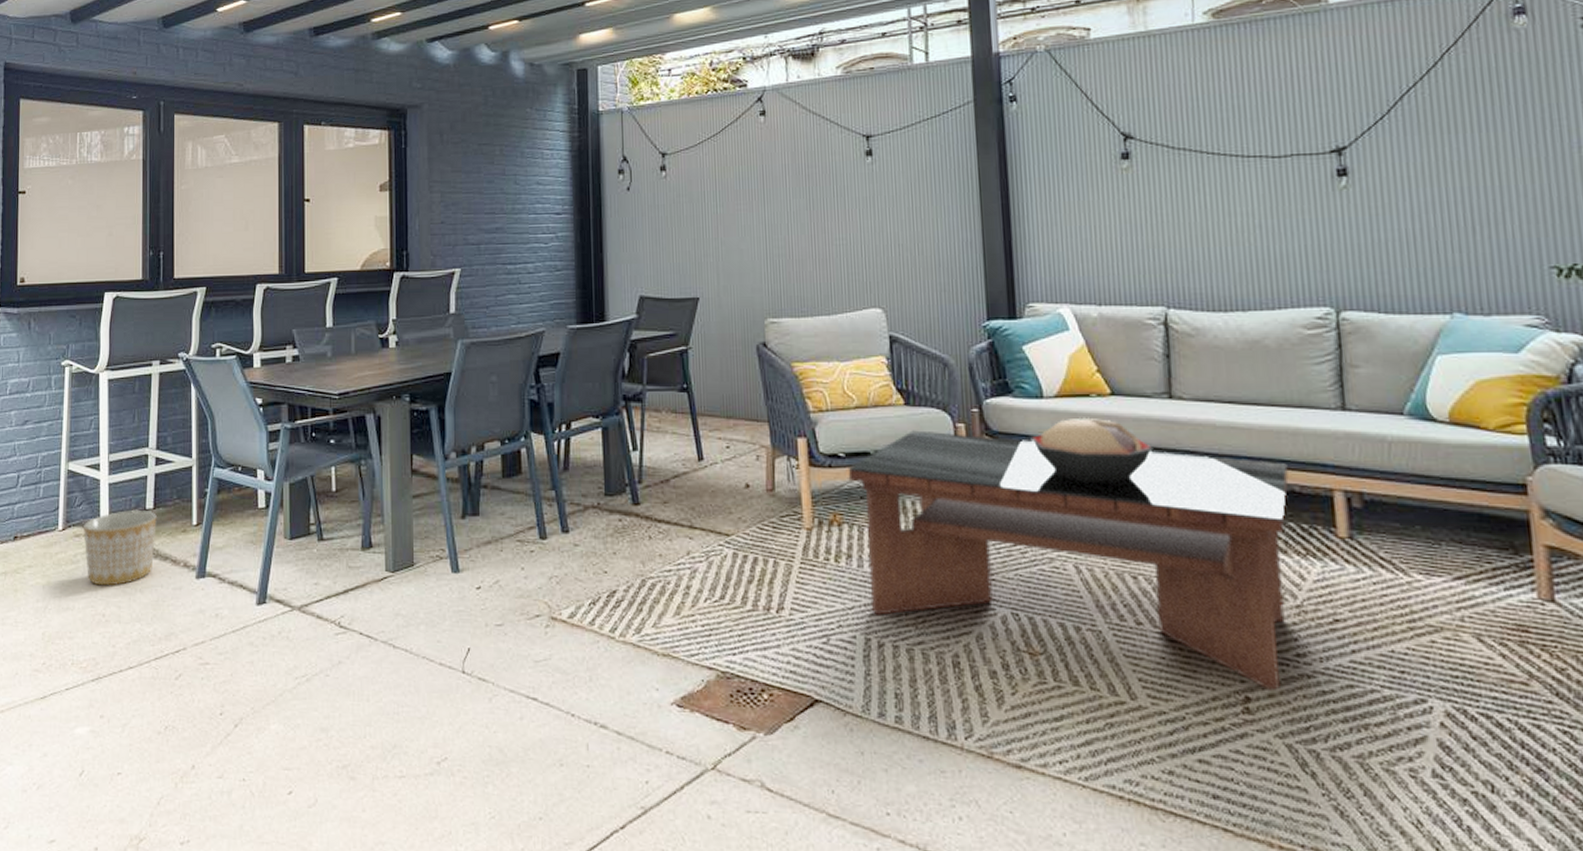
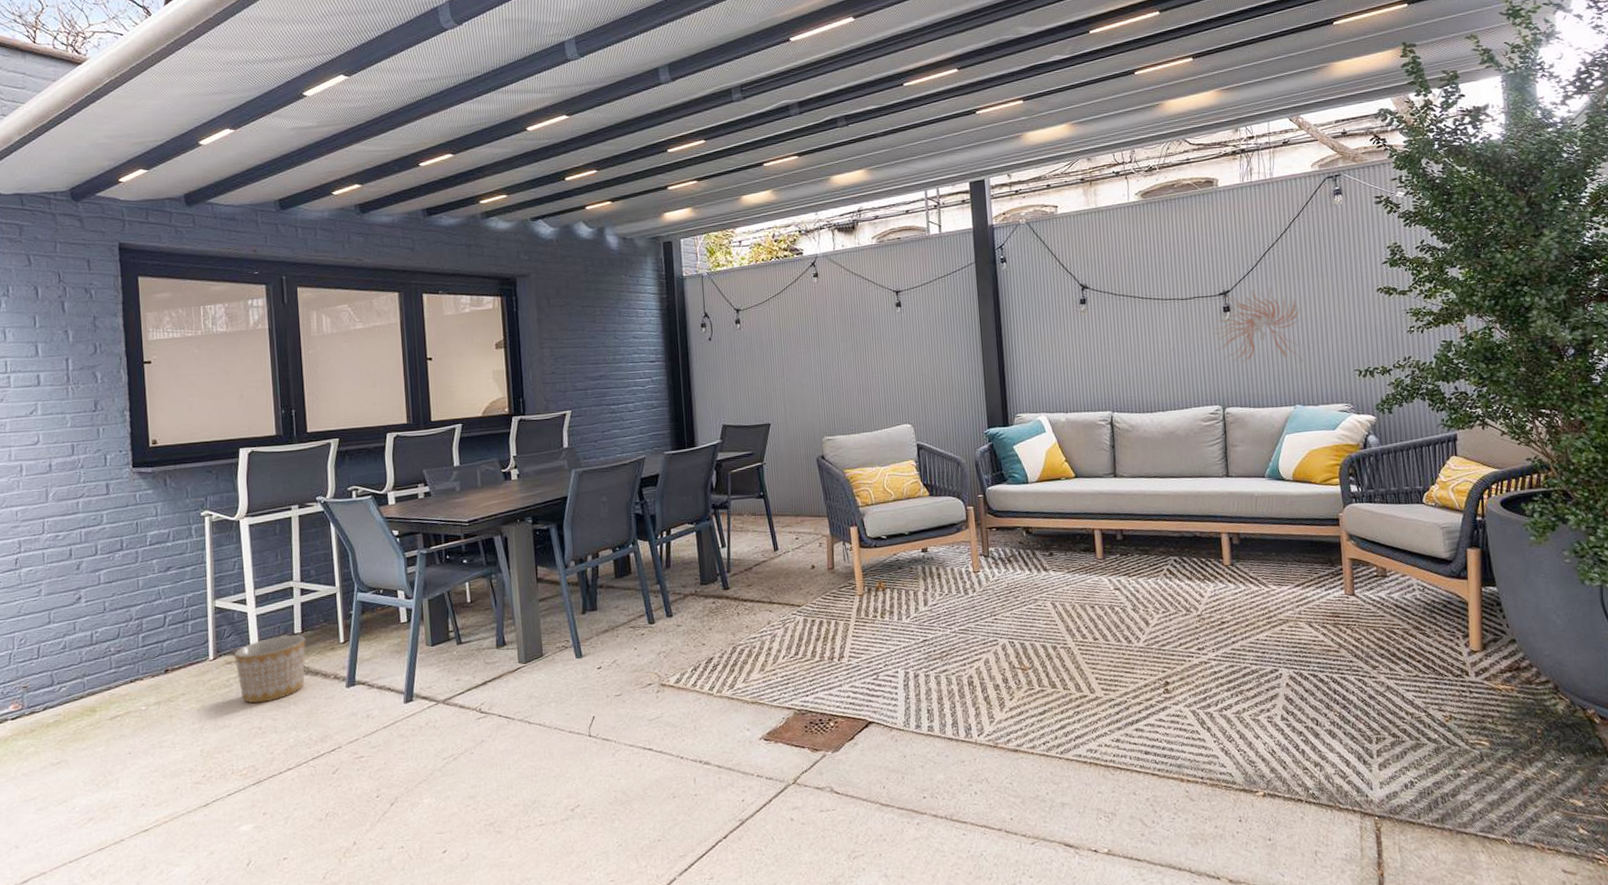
coffee table: present [847,430,1289,690] -> none [888,514,1193,675]
decorative bowl: present [1030,417,1153,482] -> none [1020,495,1104,542]
wall sculpture: none [1322,142,1465,252] -> present [1214,286,1303,363]

